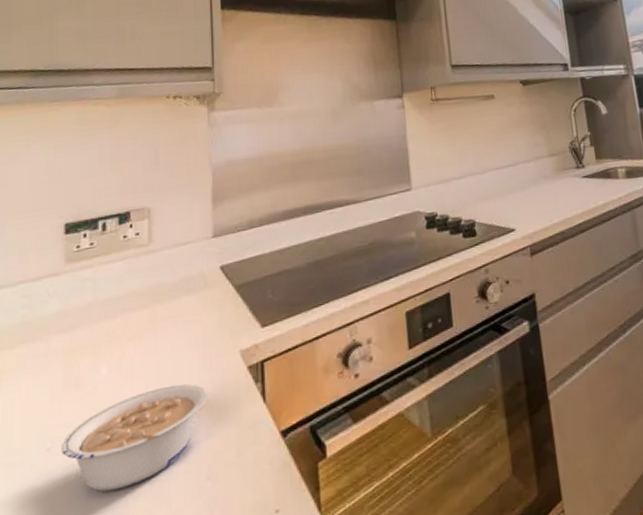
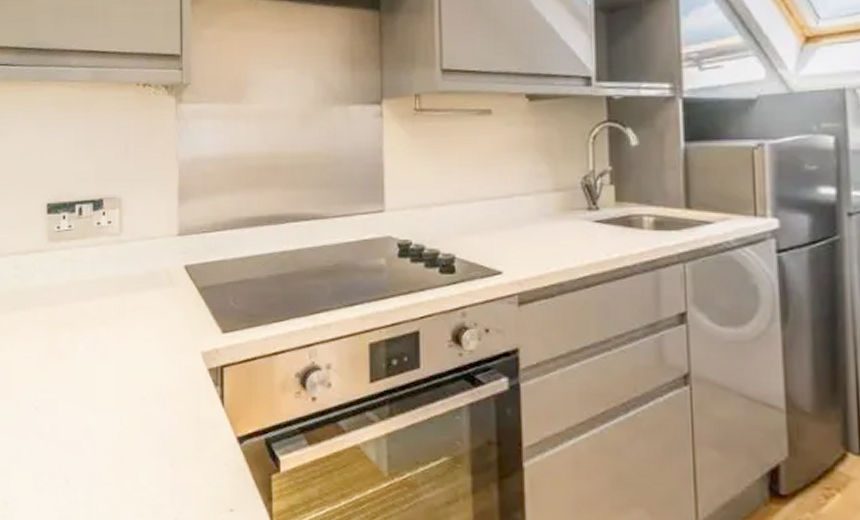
legume: present [62,383,208,492] -> none [48,372,171,457]

